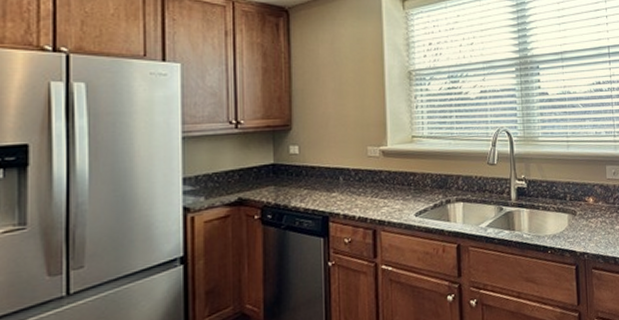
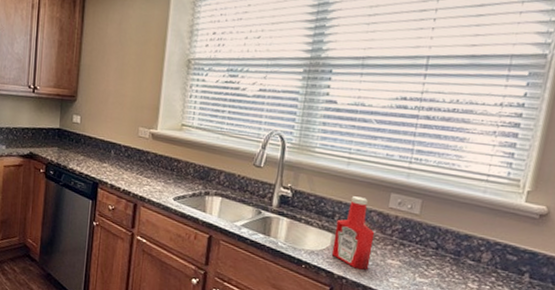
ketchup bottle: none [569,174,603,242] -> present [331,196,375,270]

